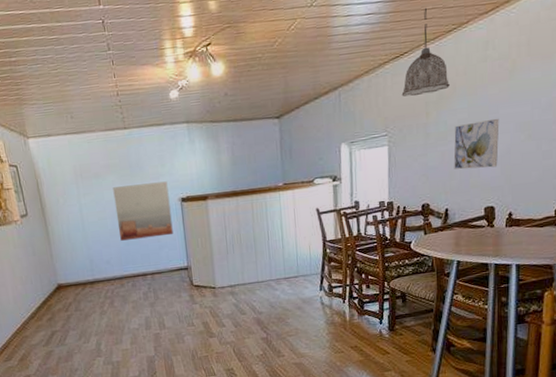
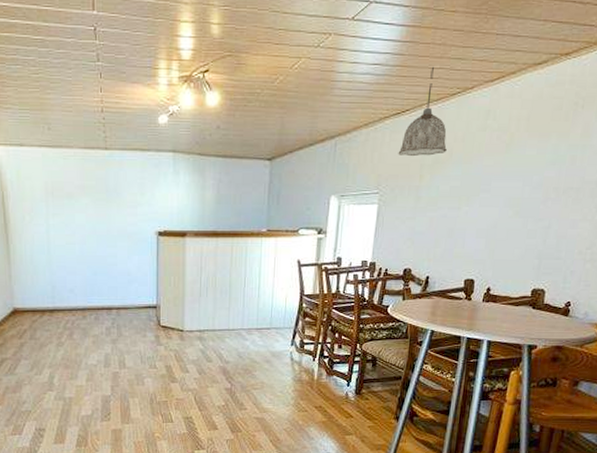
wall art: present [113,181,173,241] -> none [85,211,145,270]
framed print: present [453,118,500,170] -> none [440,190,491,240]

